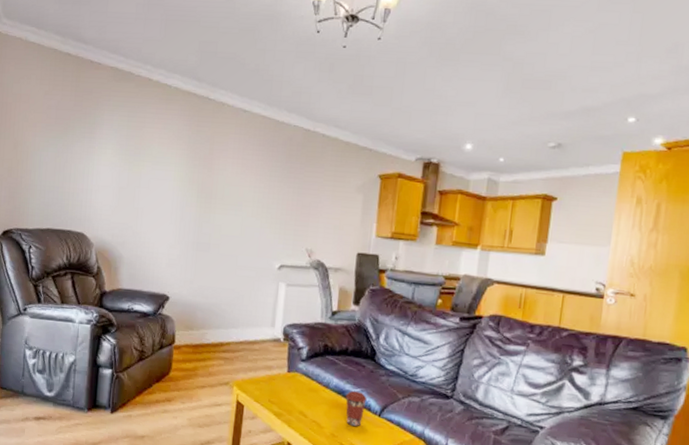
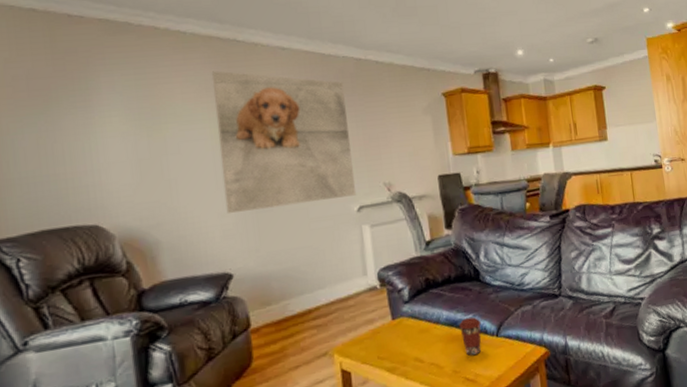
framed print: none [174,123,290,255] -> present [212,70,357,214]

